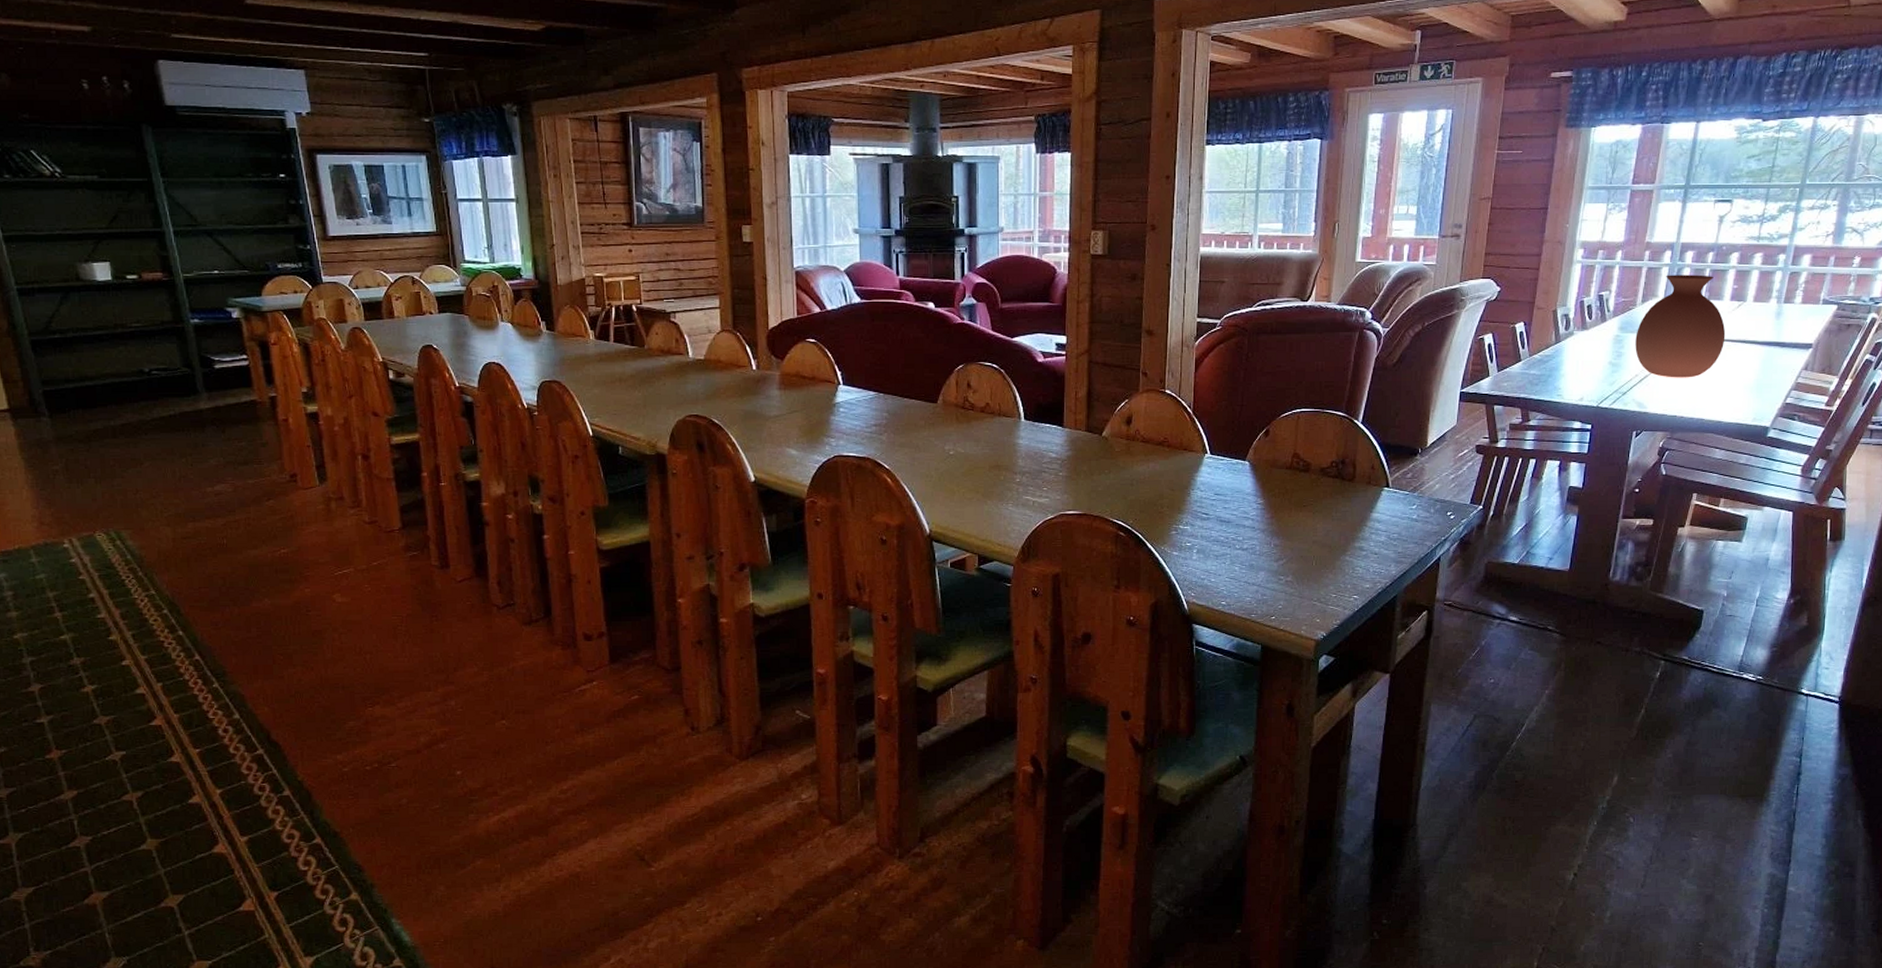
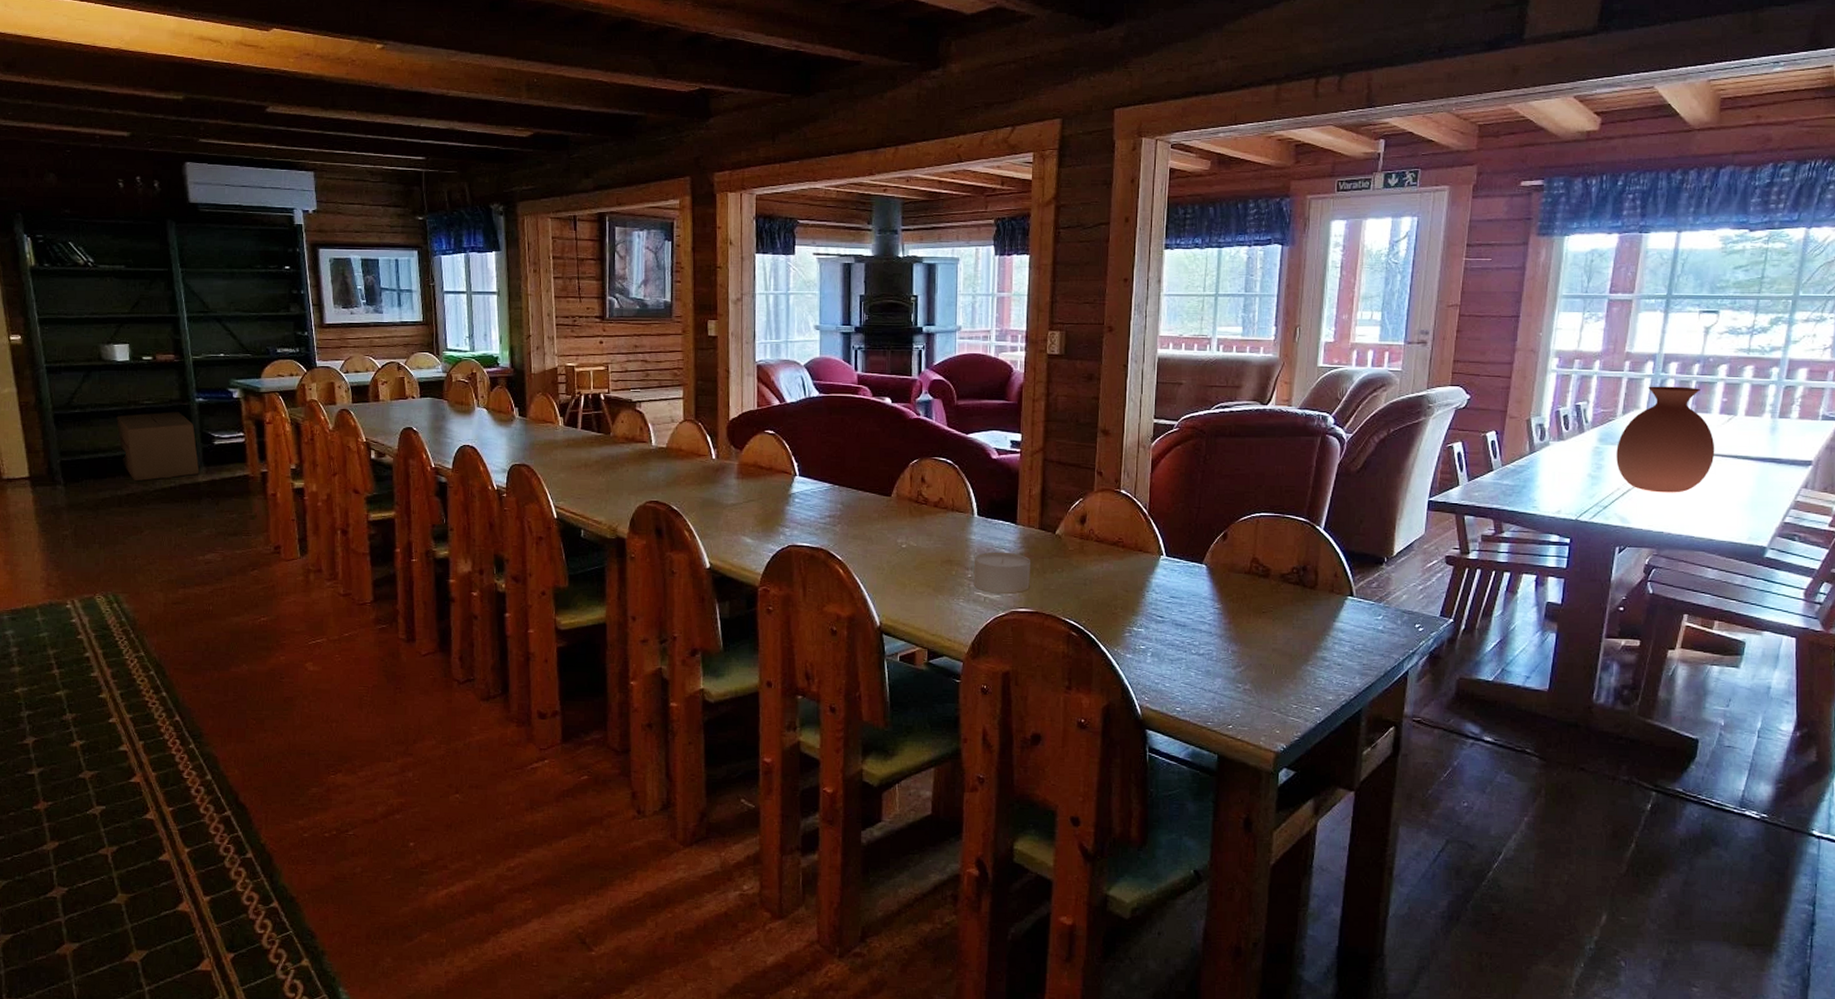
box: none [102,334,201,410] -> present [116,412,200,482]
candle: none [1022,455,1079,498] -> present [973,551,1031,595]

